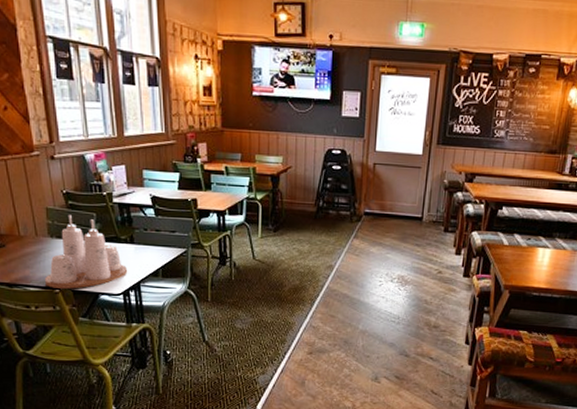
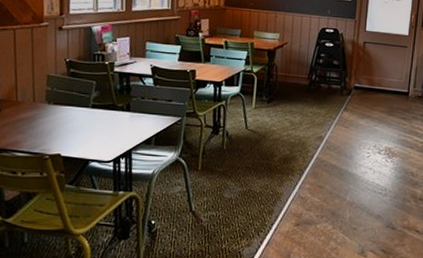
condiment set: present [44,214,128,289] -> none [35,82,121,155]

